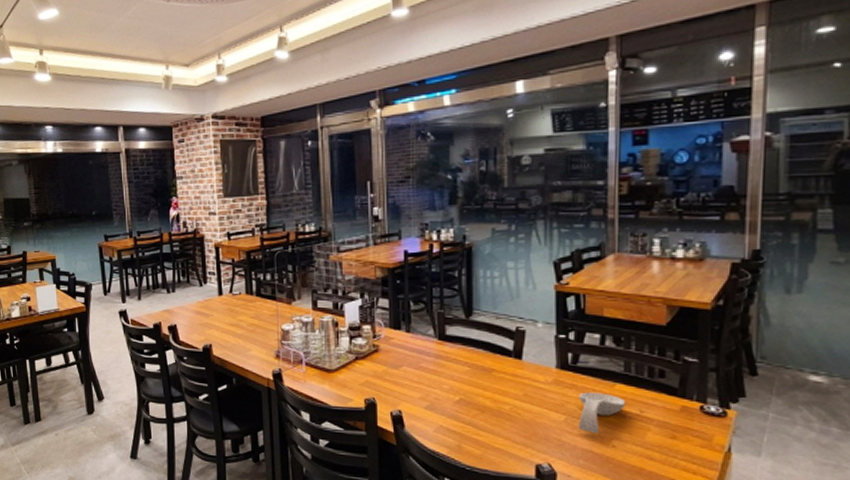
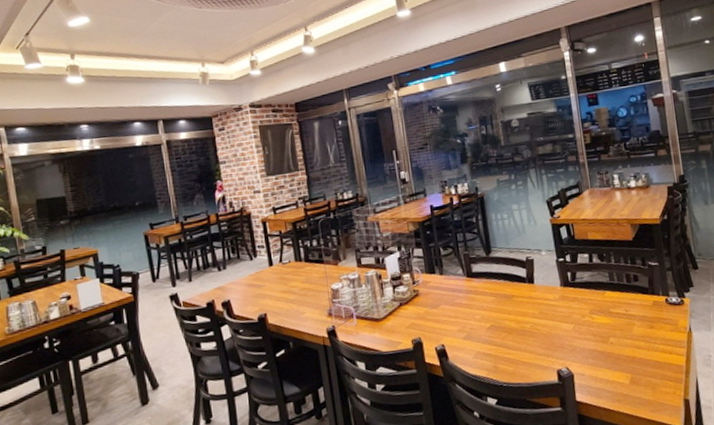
spoon rest: present [578,392,626,434] -> none [580,300,615,336]

